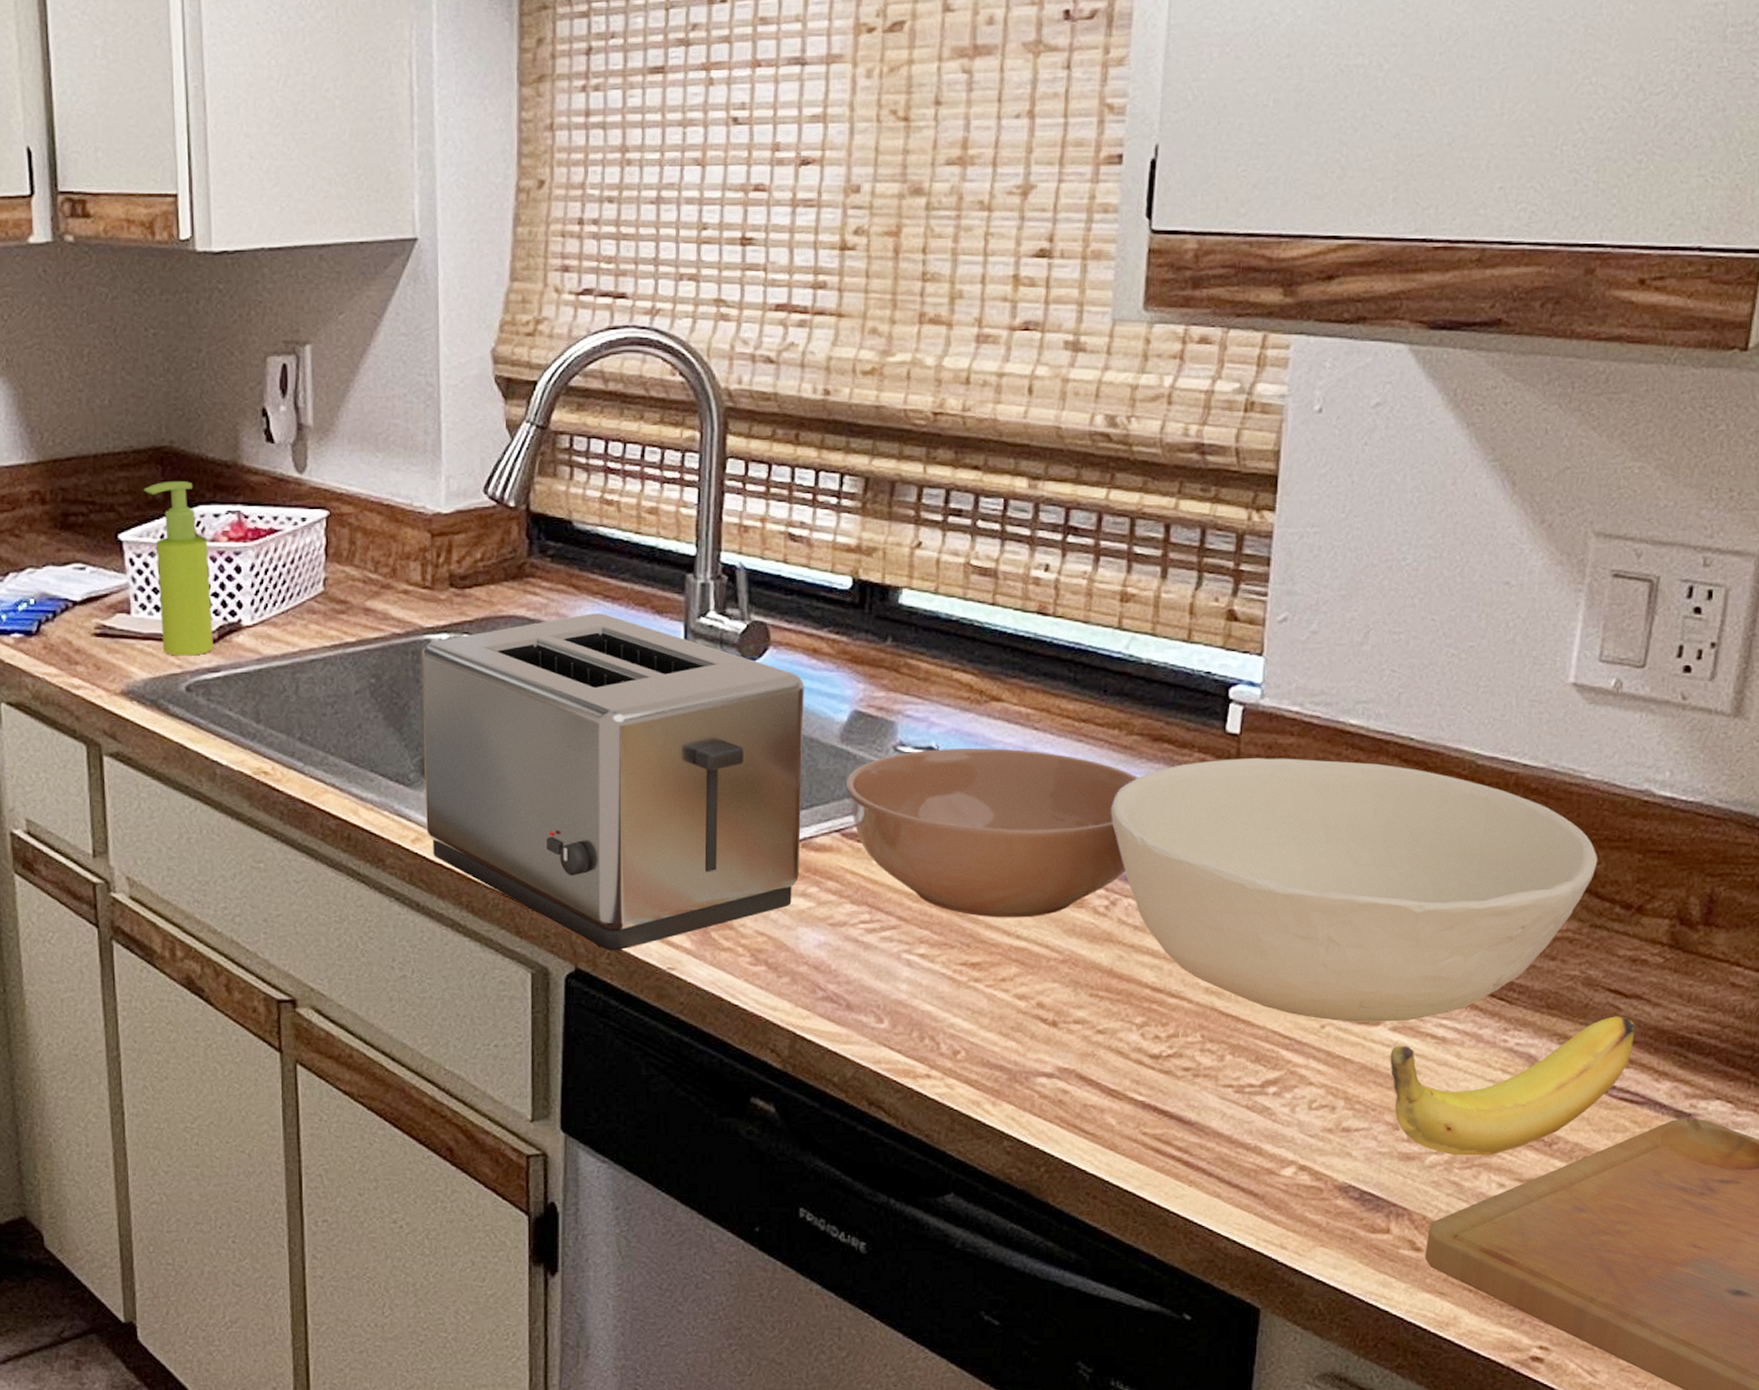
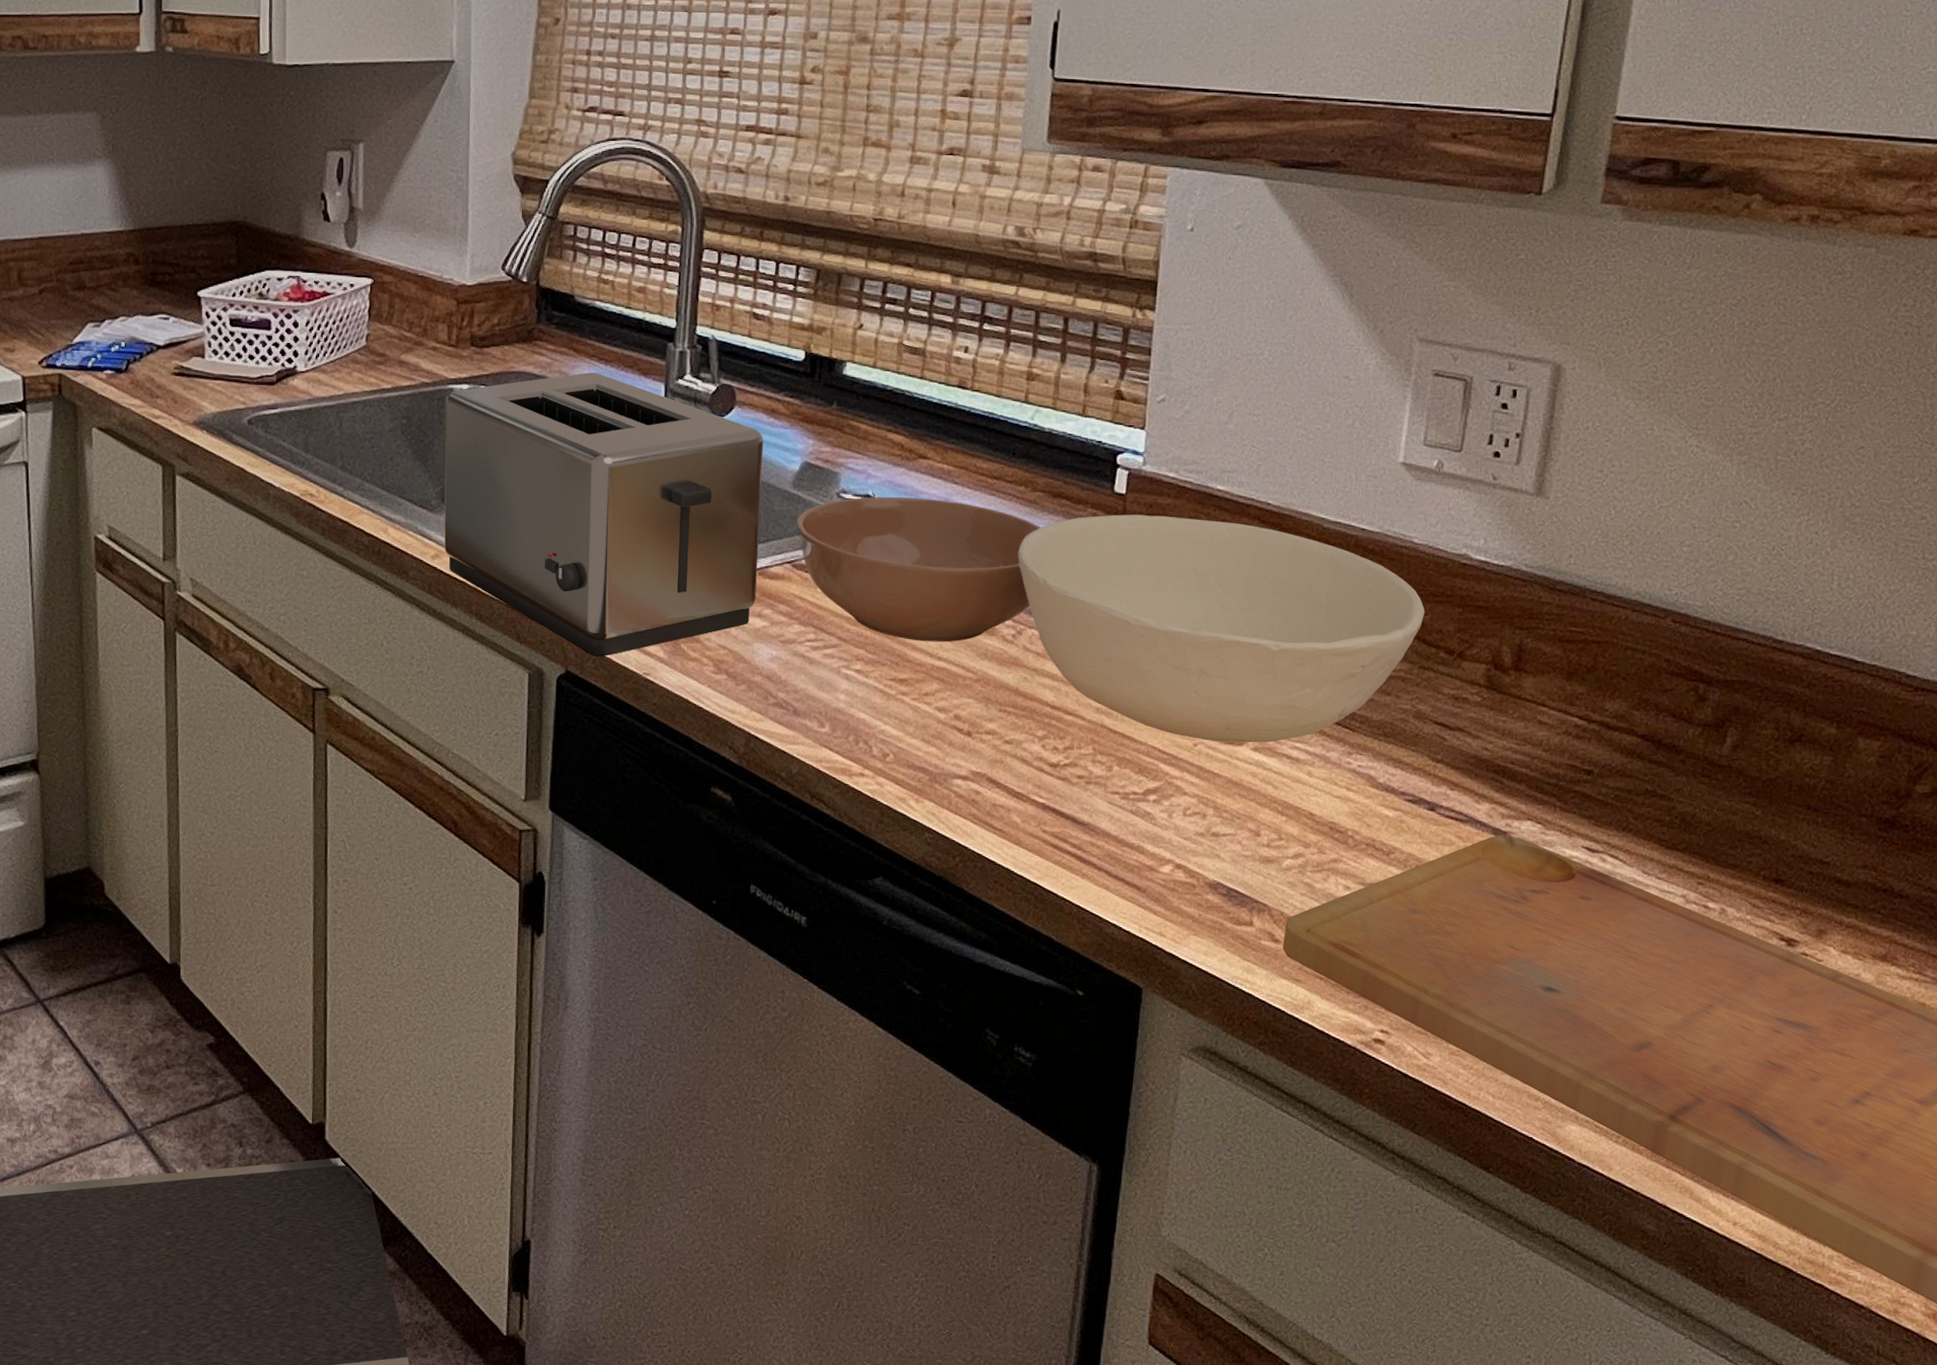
soap dispenser: present [143,480,213,656] -> none [220,249,273,395]
banana: present [1390,1016,1636,1156] -> none [1252,745,1459,862]

